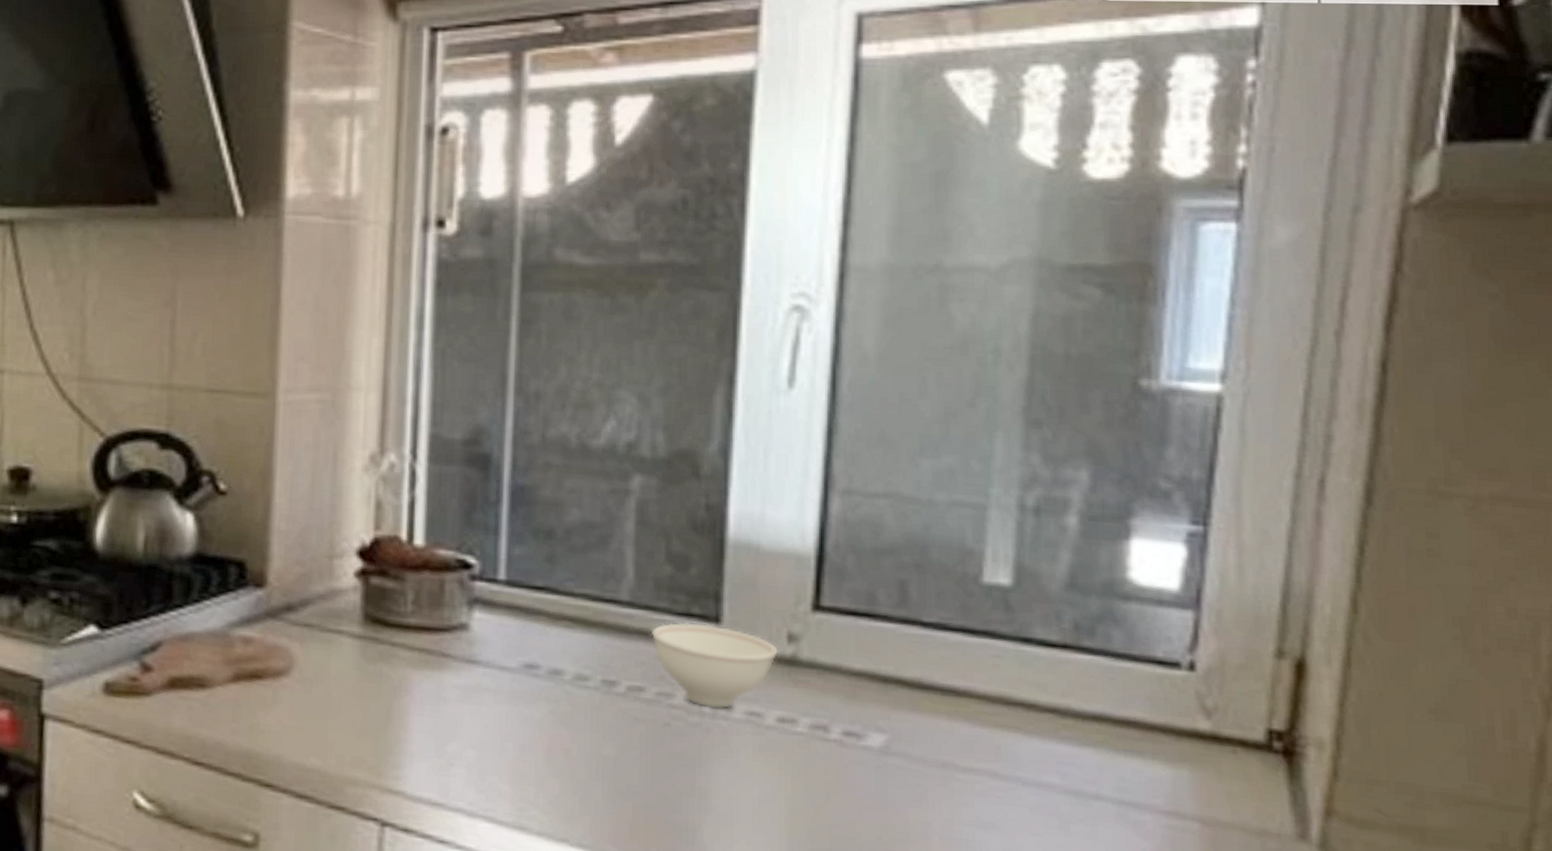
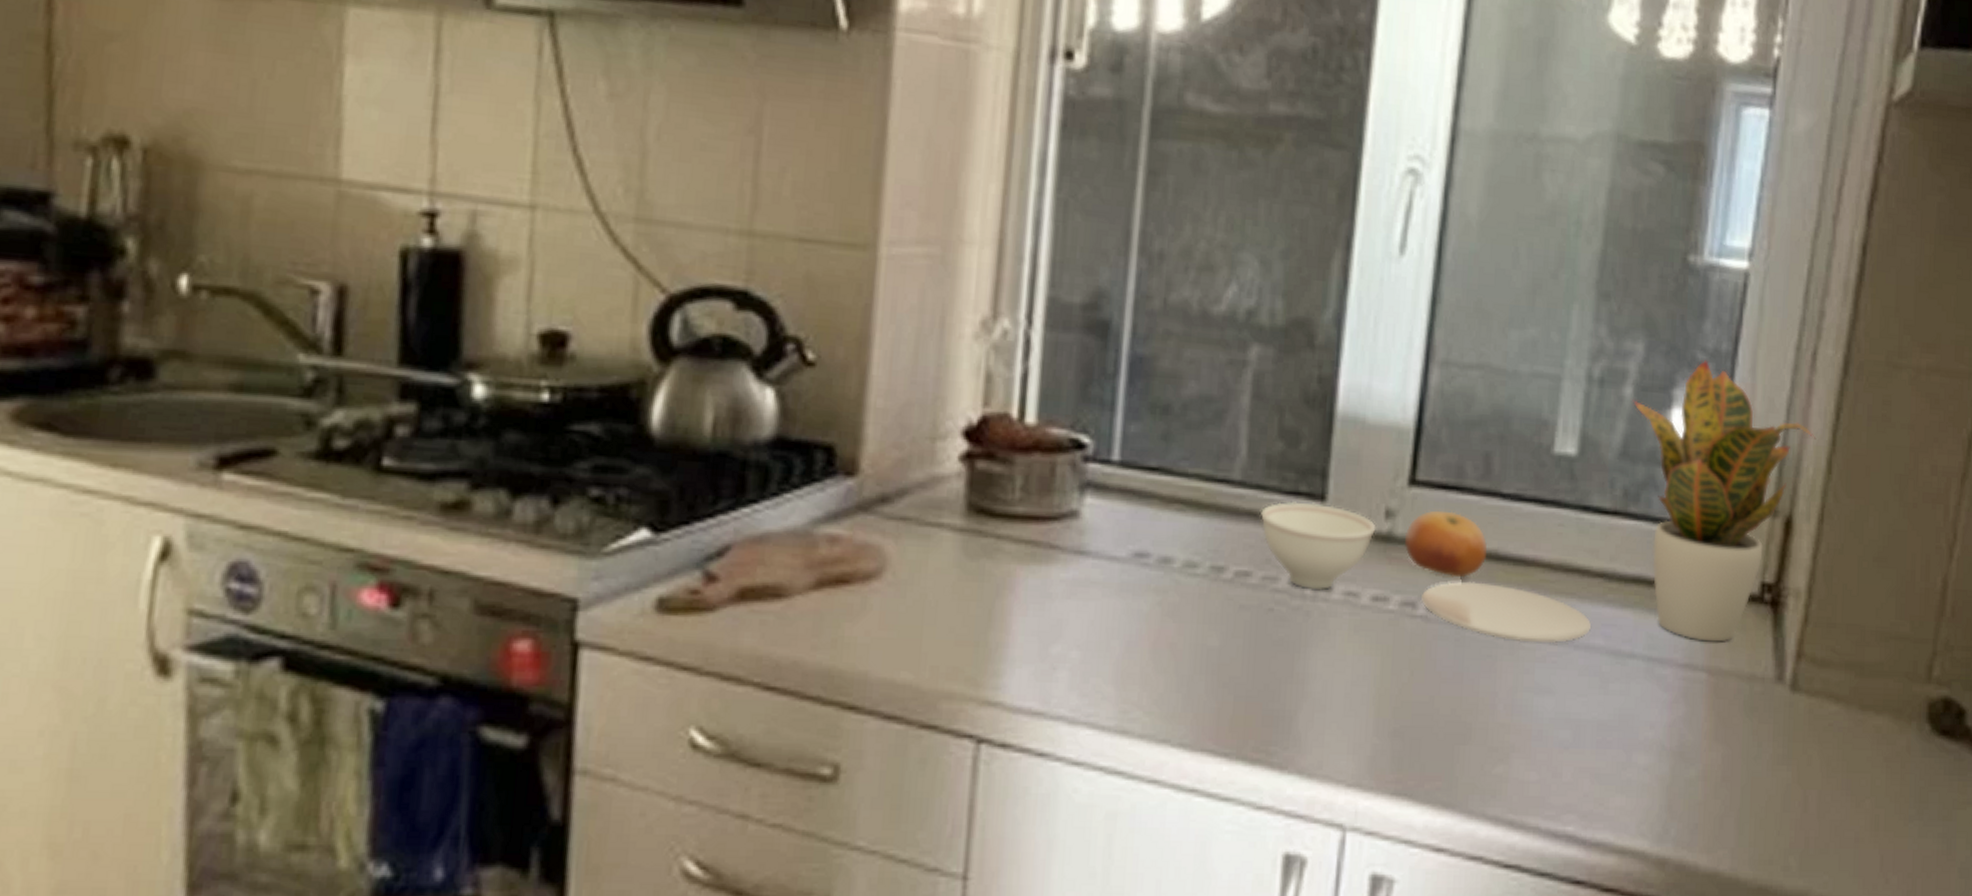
fruit: none [812,635,909,705] -> present [1405,510,1488,578]
plate: none [834,708,1044,779] -> present [1422,581,1592,644]
potted plant: none [1079,488,1333,792] -> present [1633,359,1816,642]

